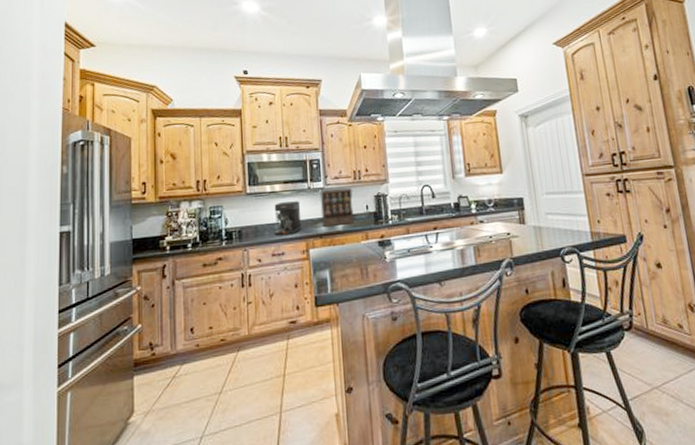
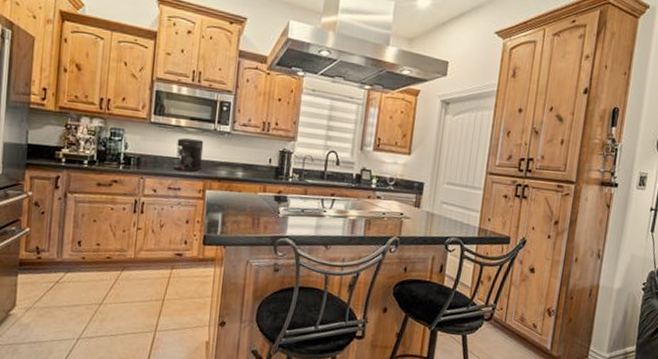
spice rack: present [321,188,354,228] -> none [223,135,258,174]

